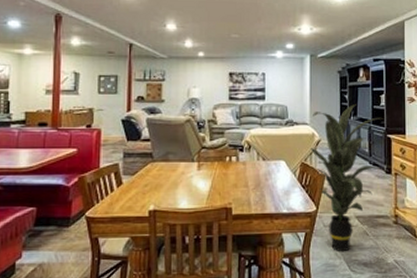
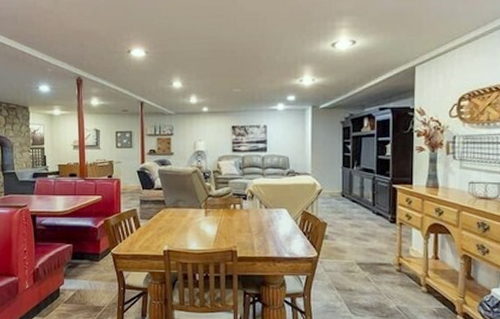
indoor plant: present [310,104,385,252] -> none [311,154,389,296]

